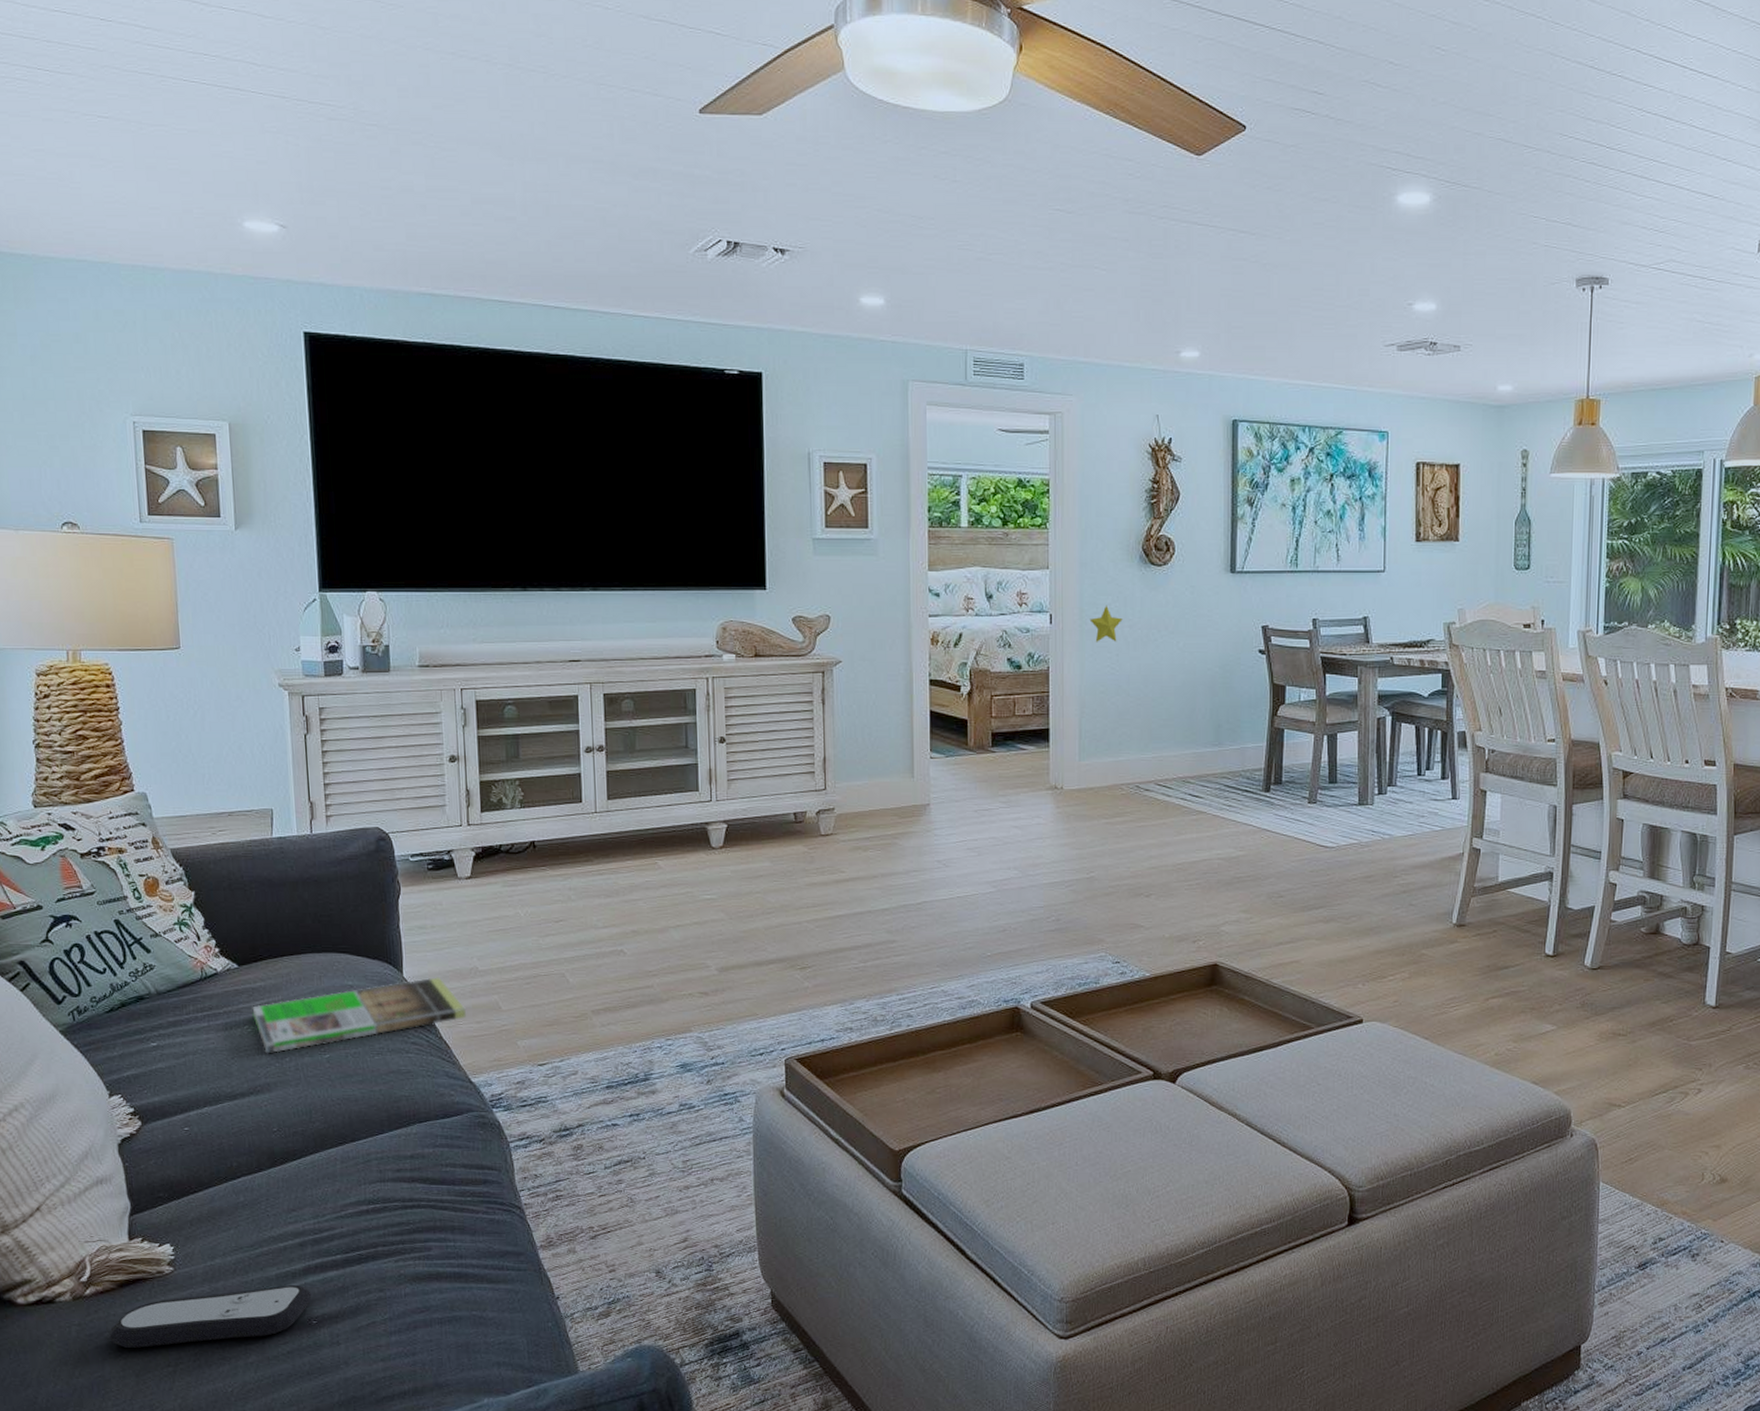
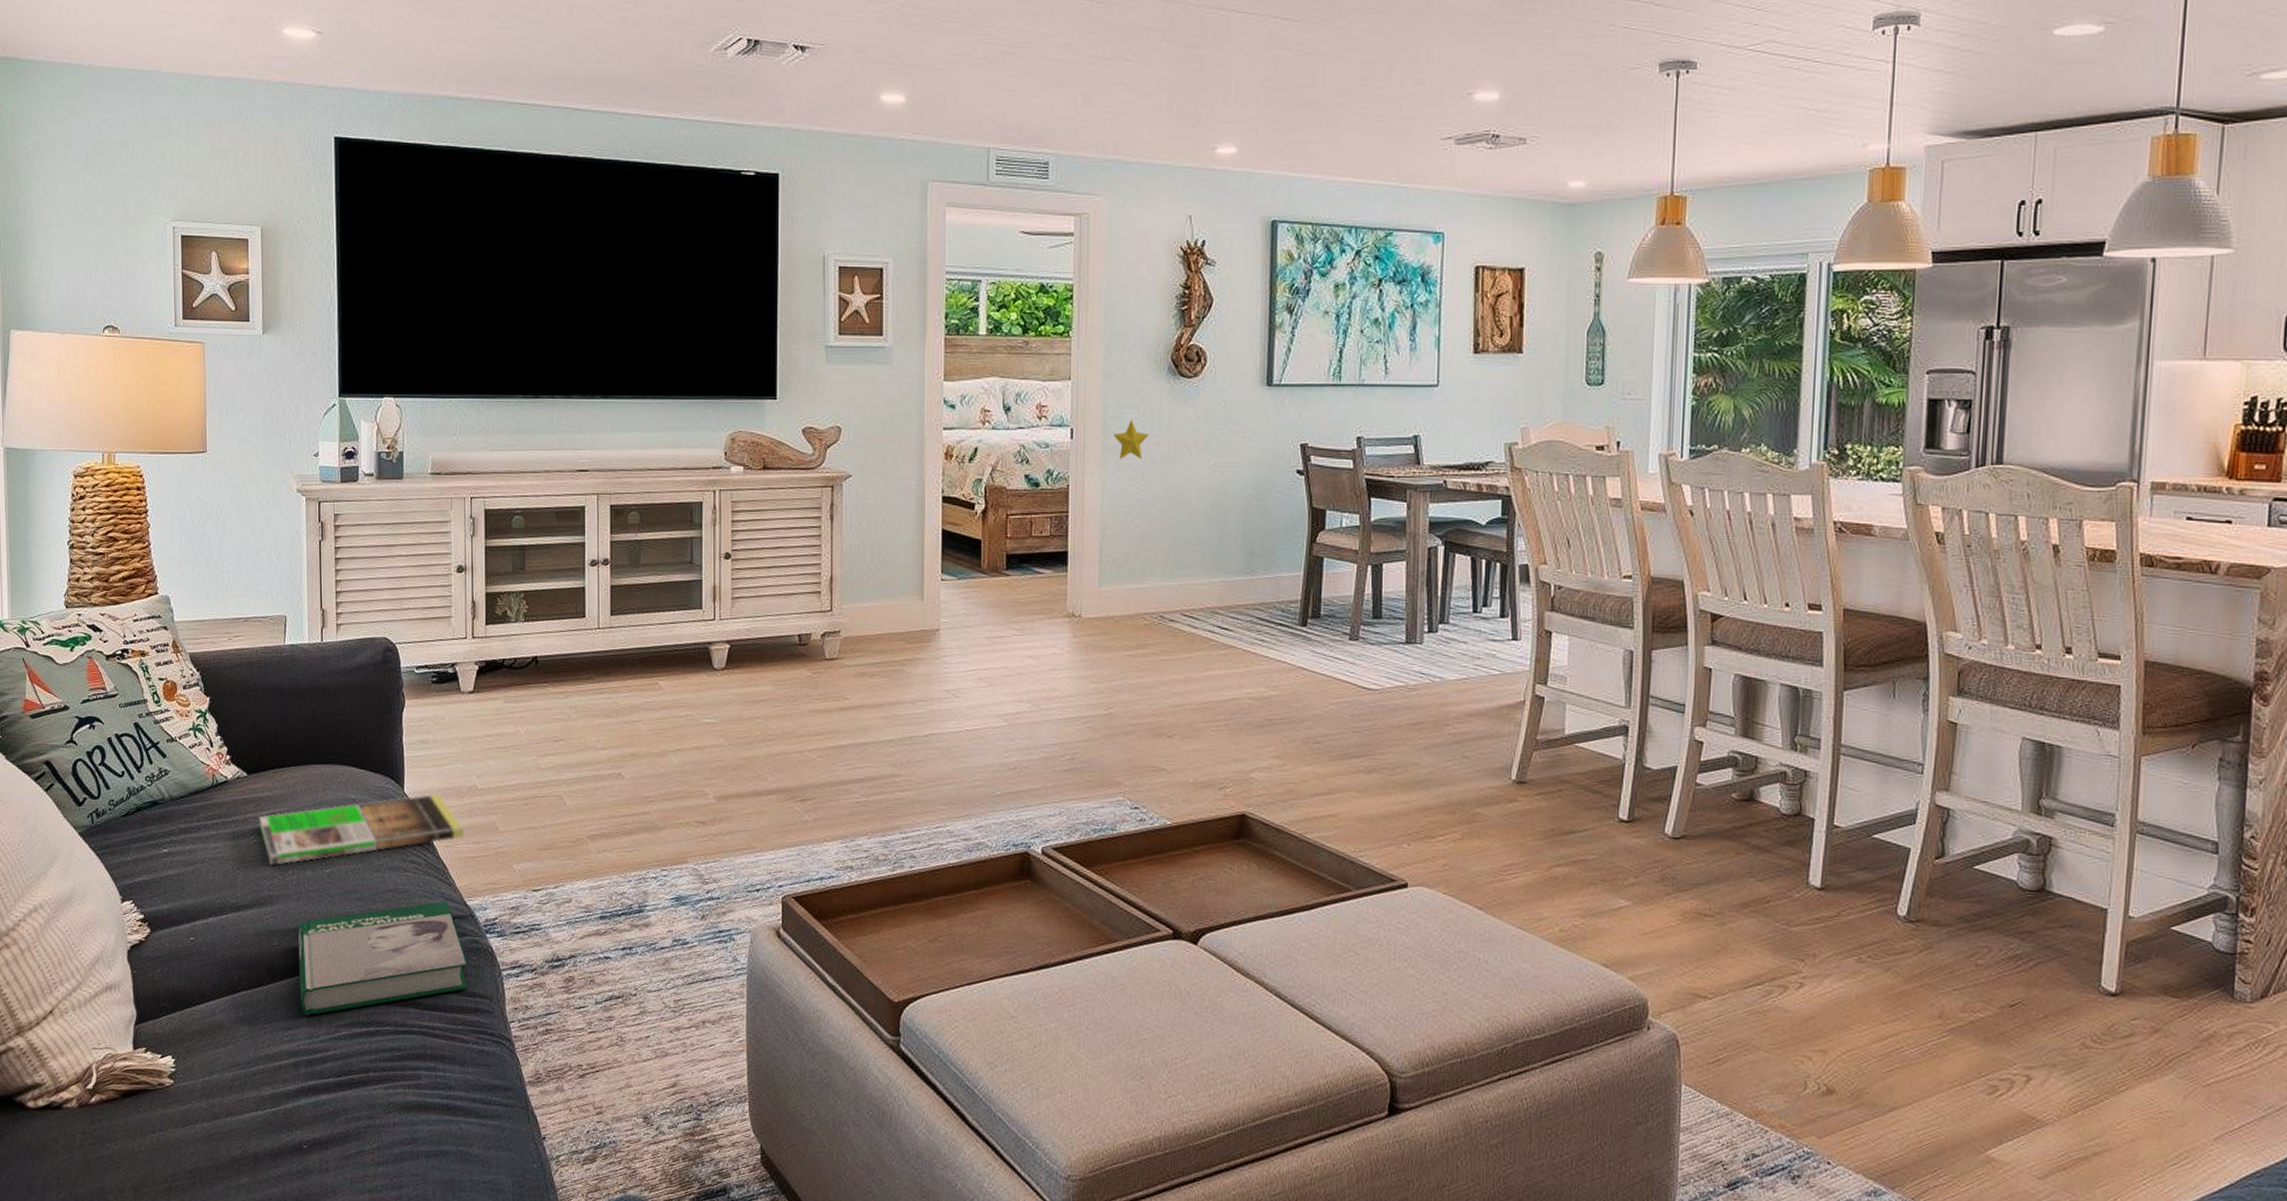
remote control: present [109,1285,312,1348] -> none [111,1106,303,1161]
book: none [297,1080,476,1197] -> present [297,901,468,1016]

